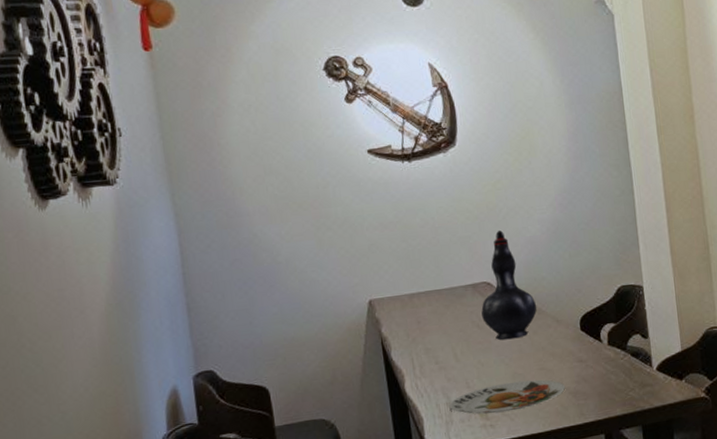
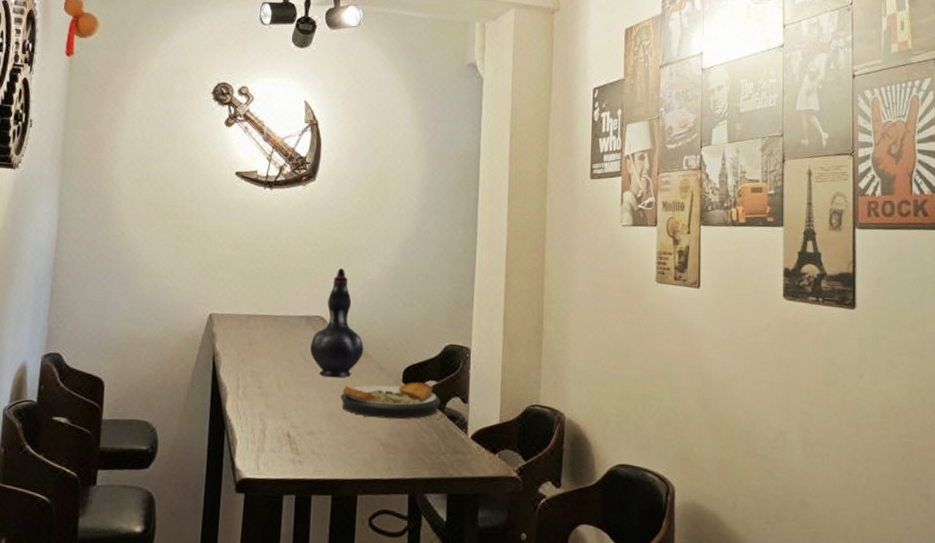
plate: present [449,379,566,415] -> none [263,420,378,451]
plate: none [521,326,622,370] -> present [341,382,441,420]

